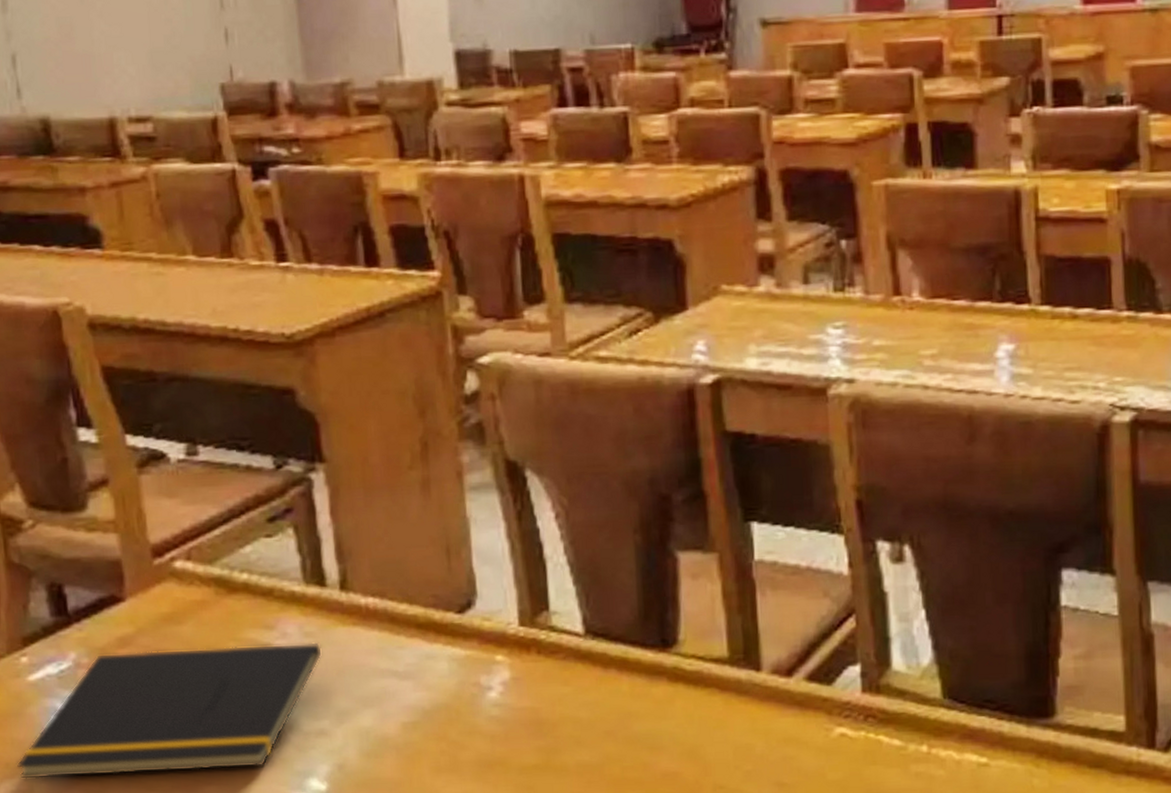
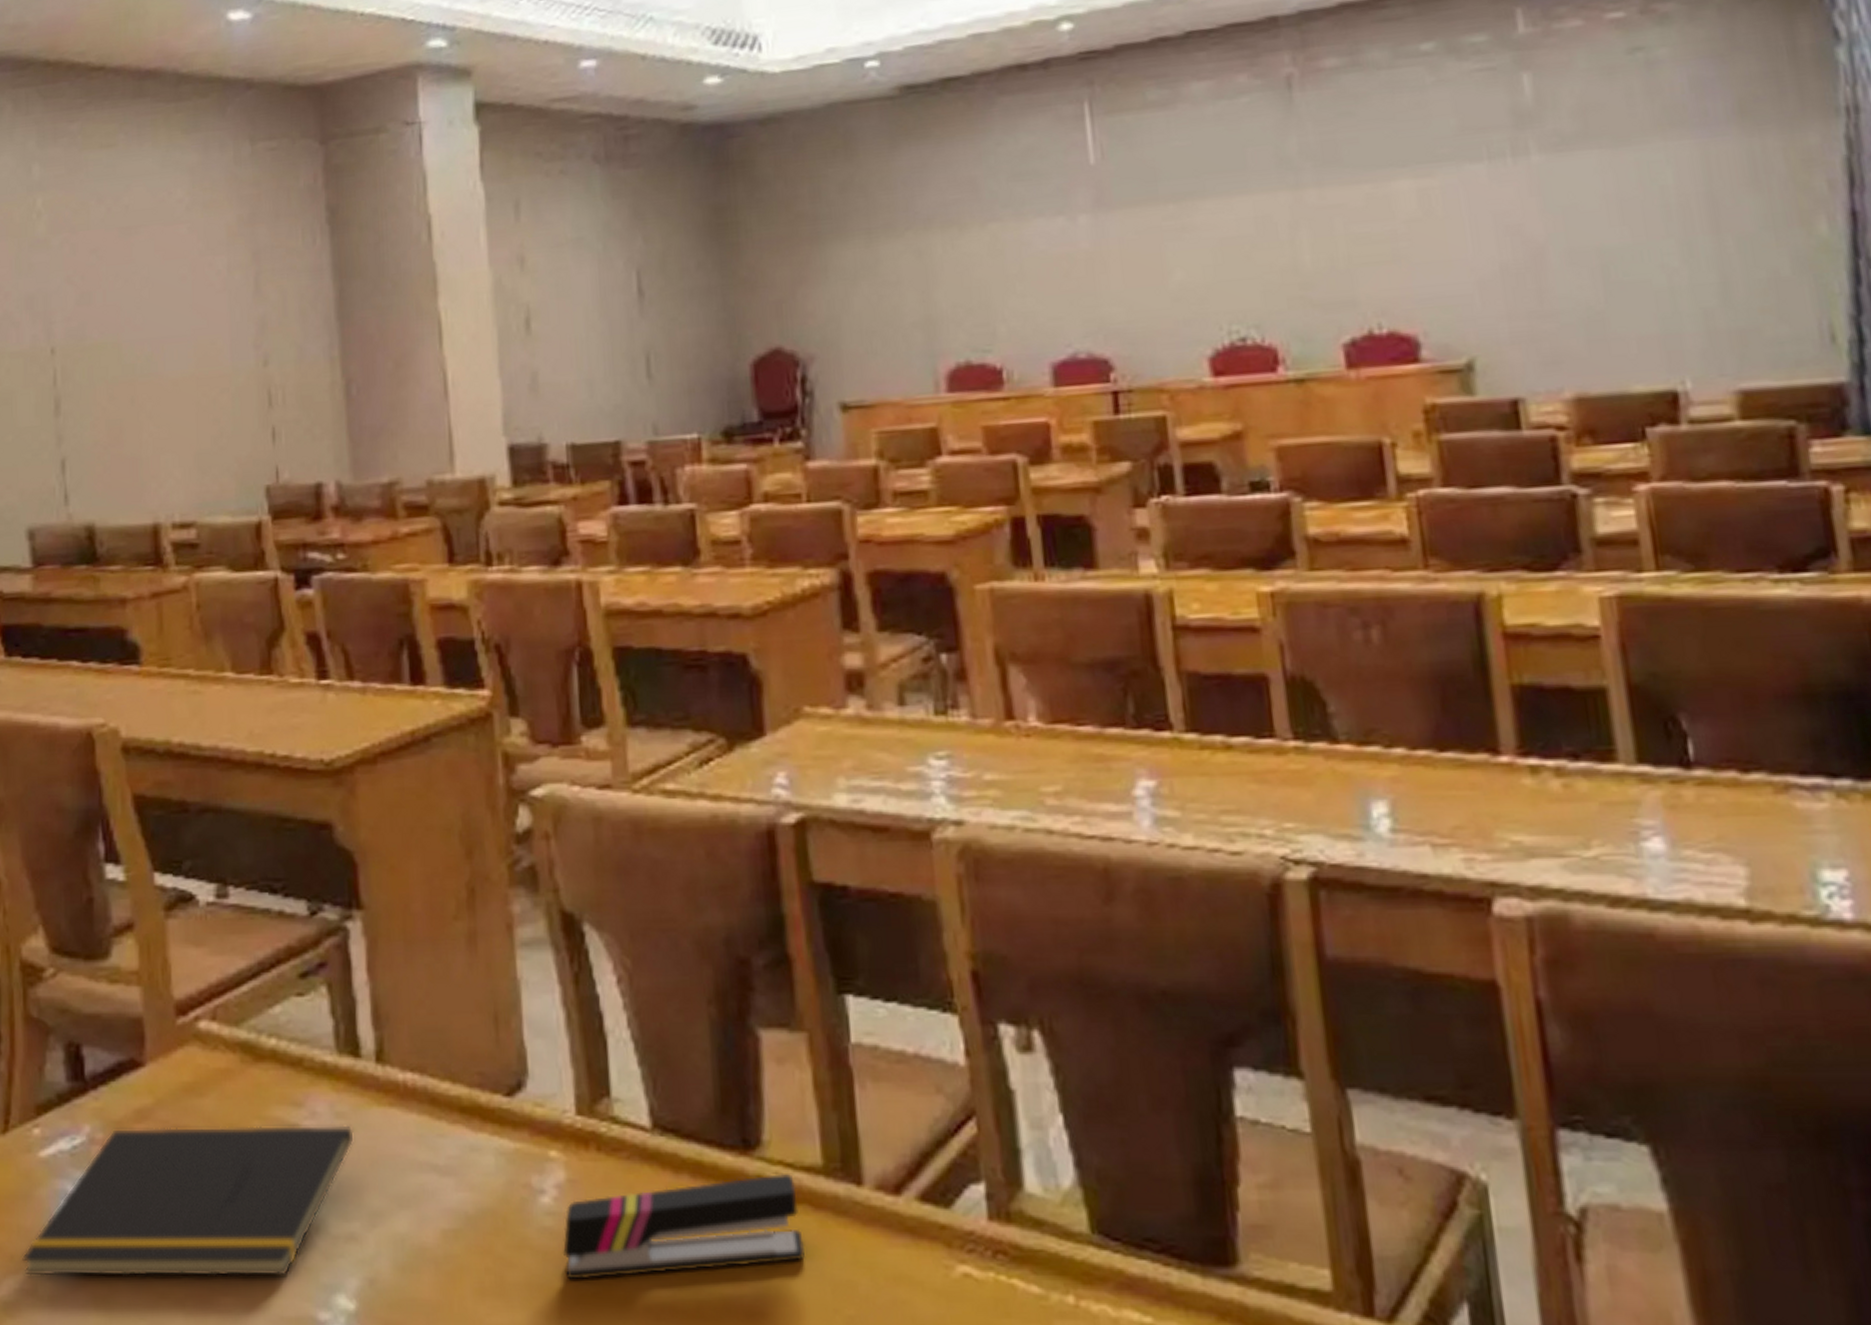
stapler: none [507,664,713,756] -> present [562,1172,805,1280]

